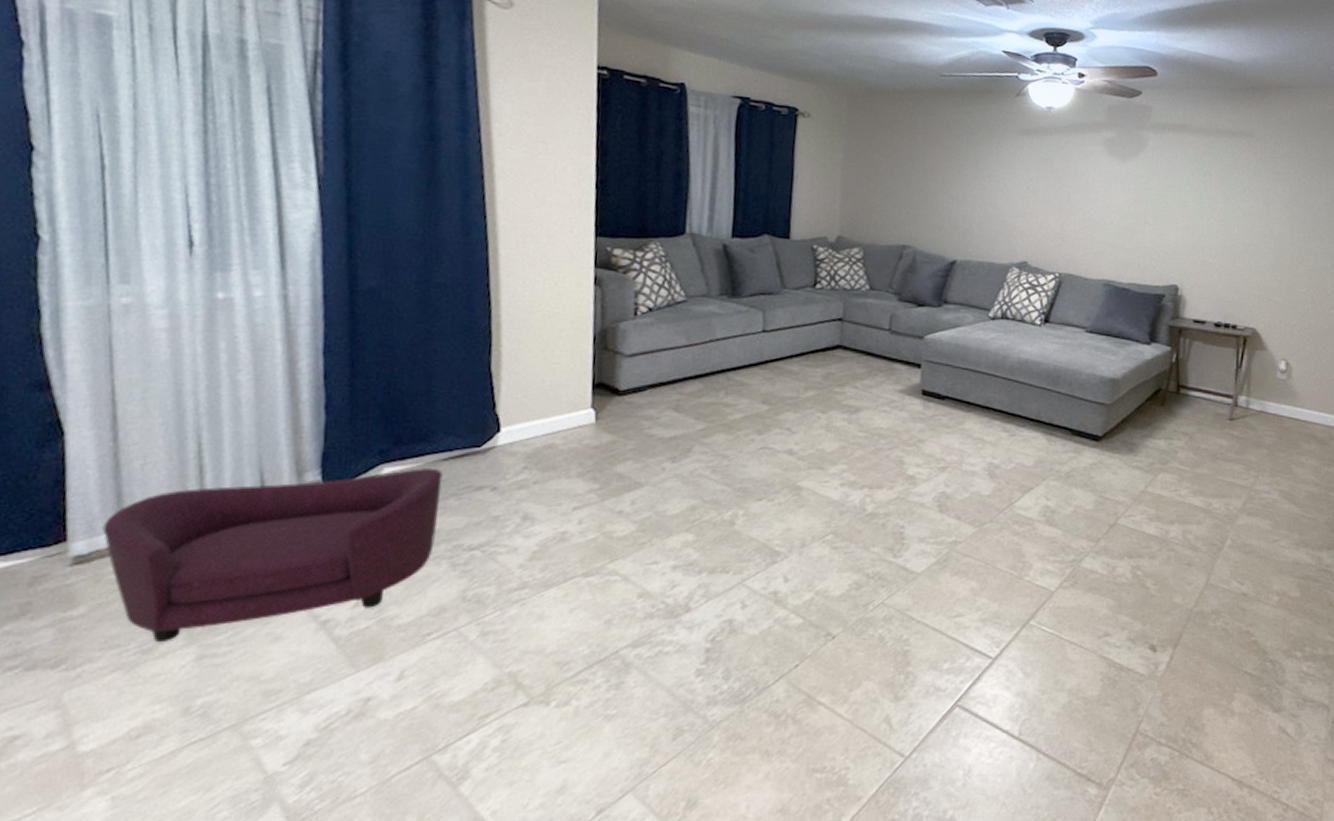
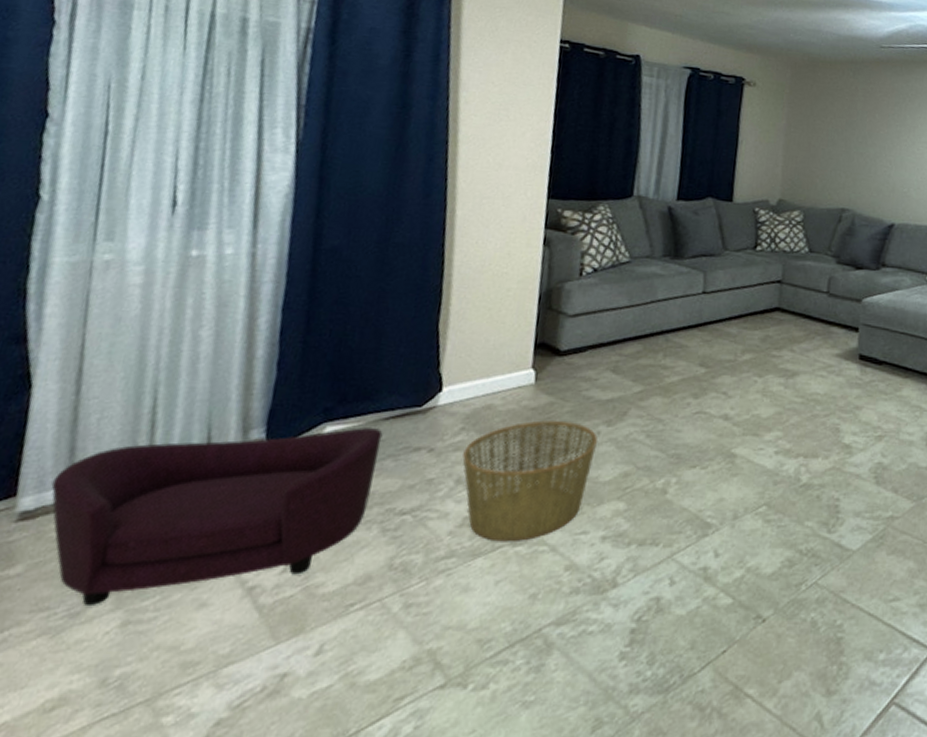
basket: none [527,458,664,573] -> present [462,420,598,542]

